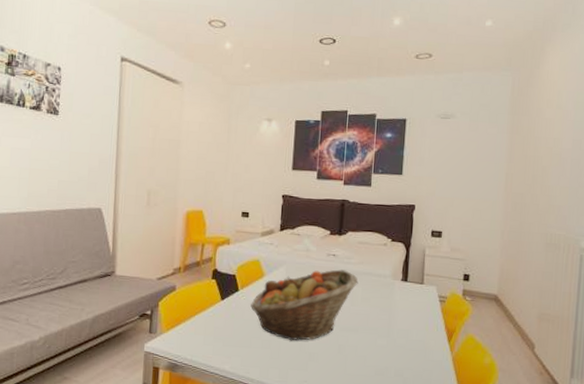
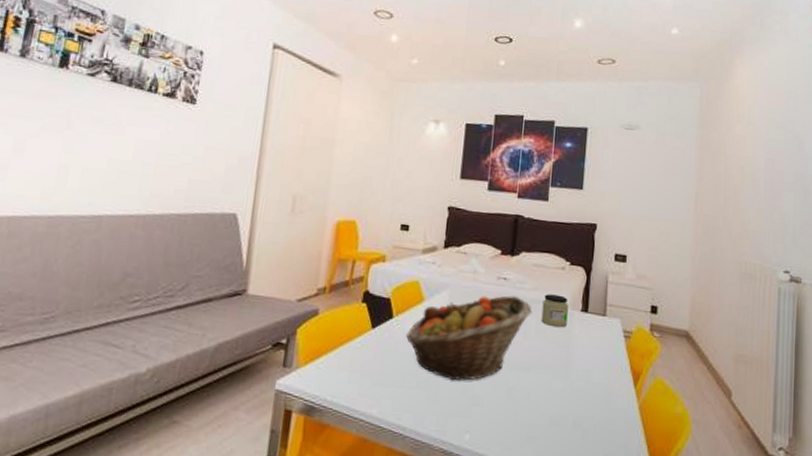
jar: none [366,267,390,295] -> present [541,294,568,328]

